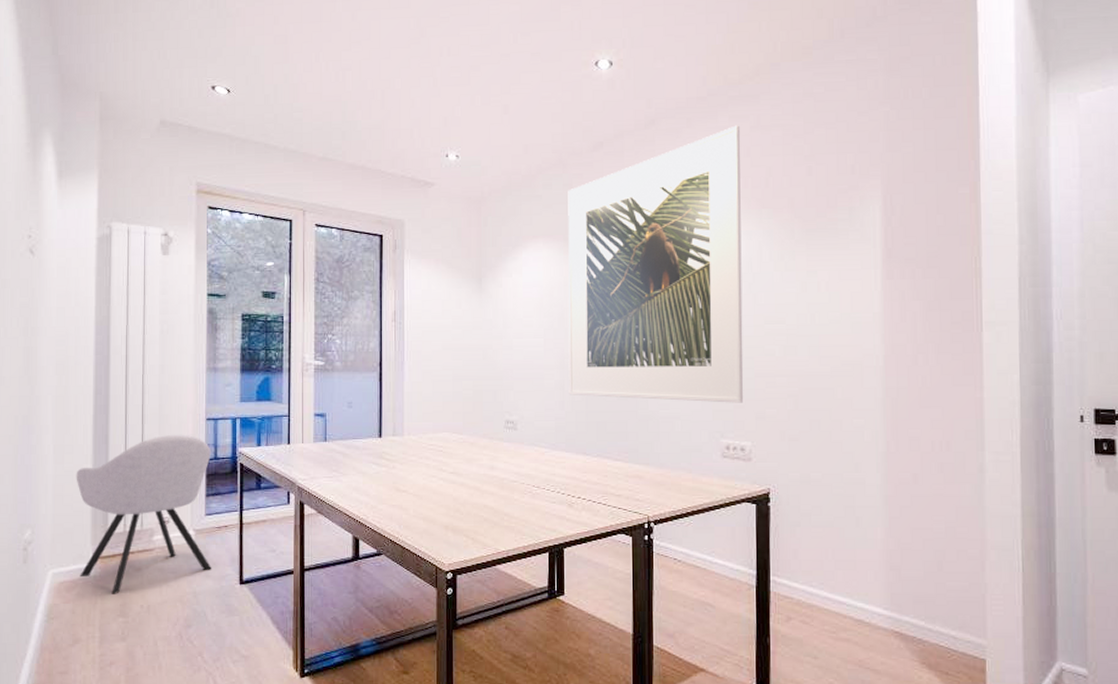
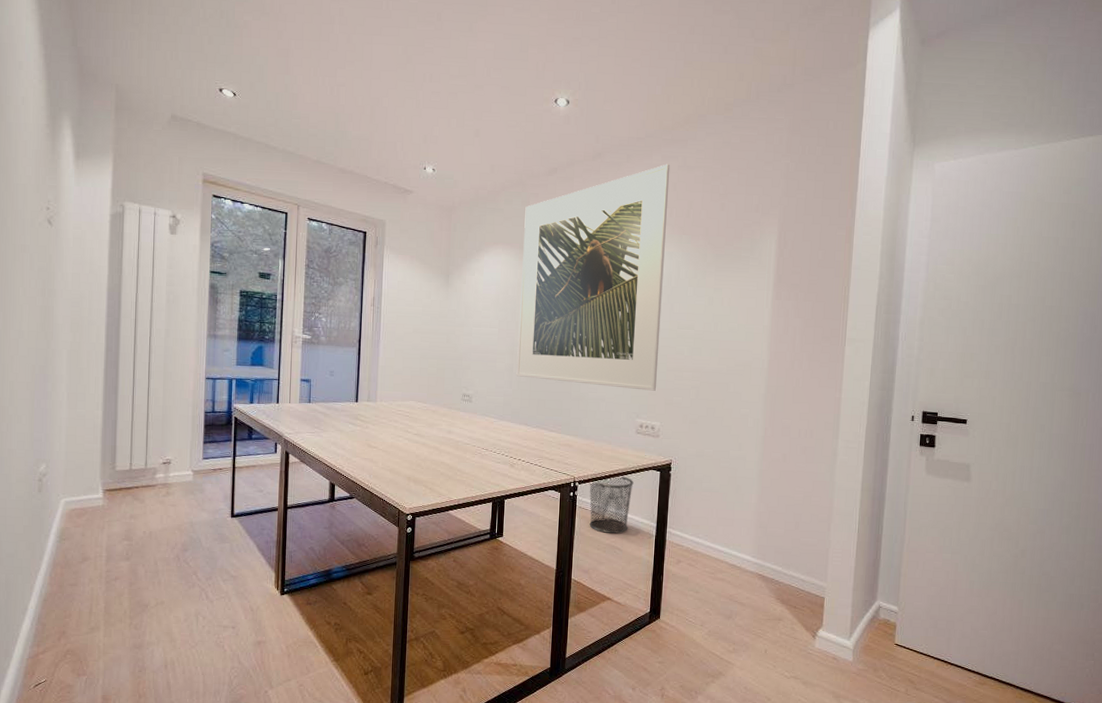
chair: present [76,434,212,594] -> none [87,389,209,522]
waste bin: none [667,511,723,585] -> present [589,475,634,534]

